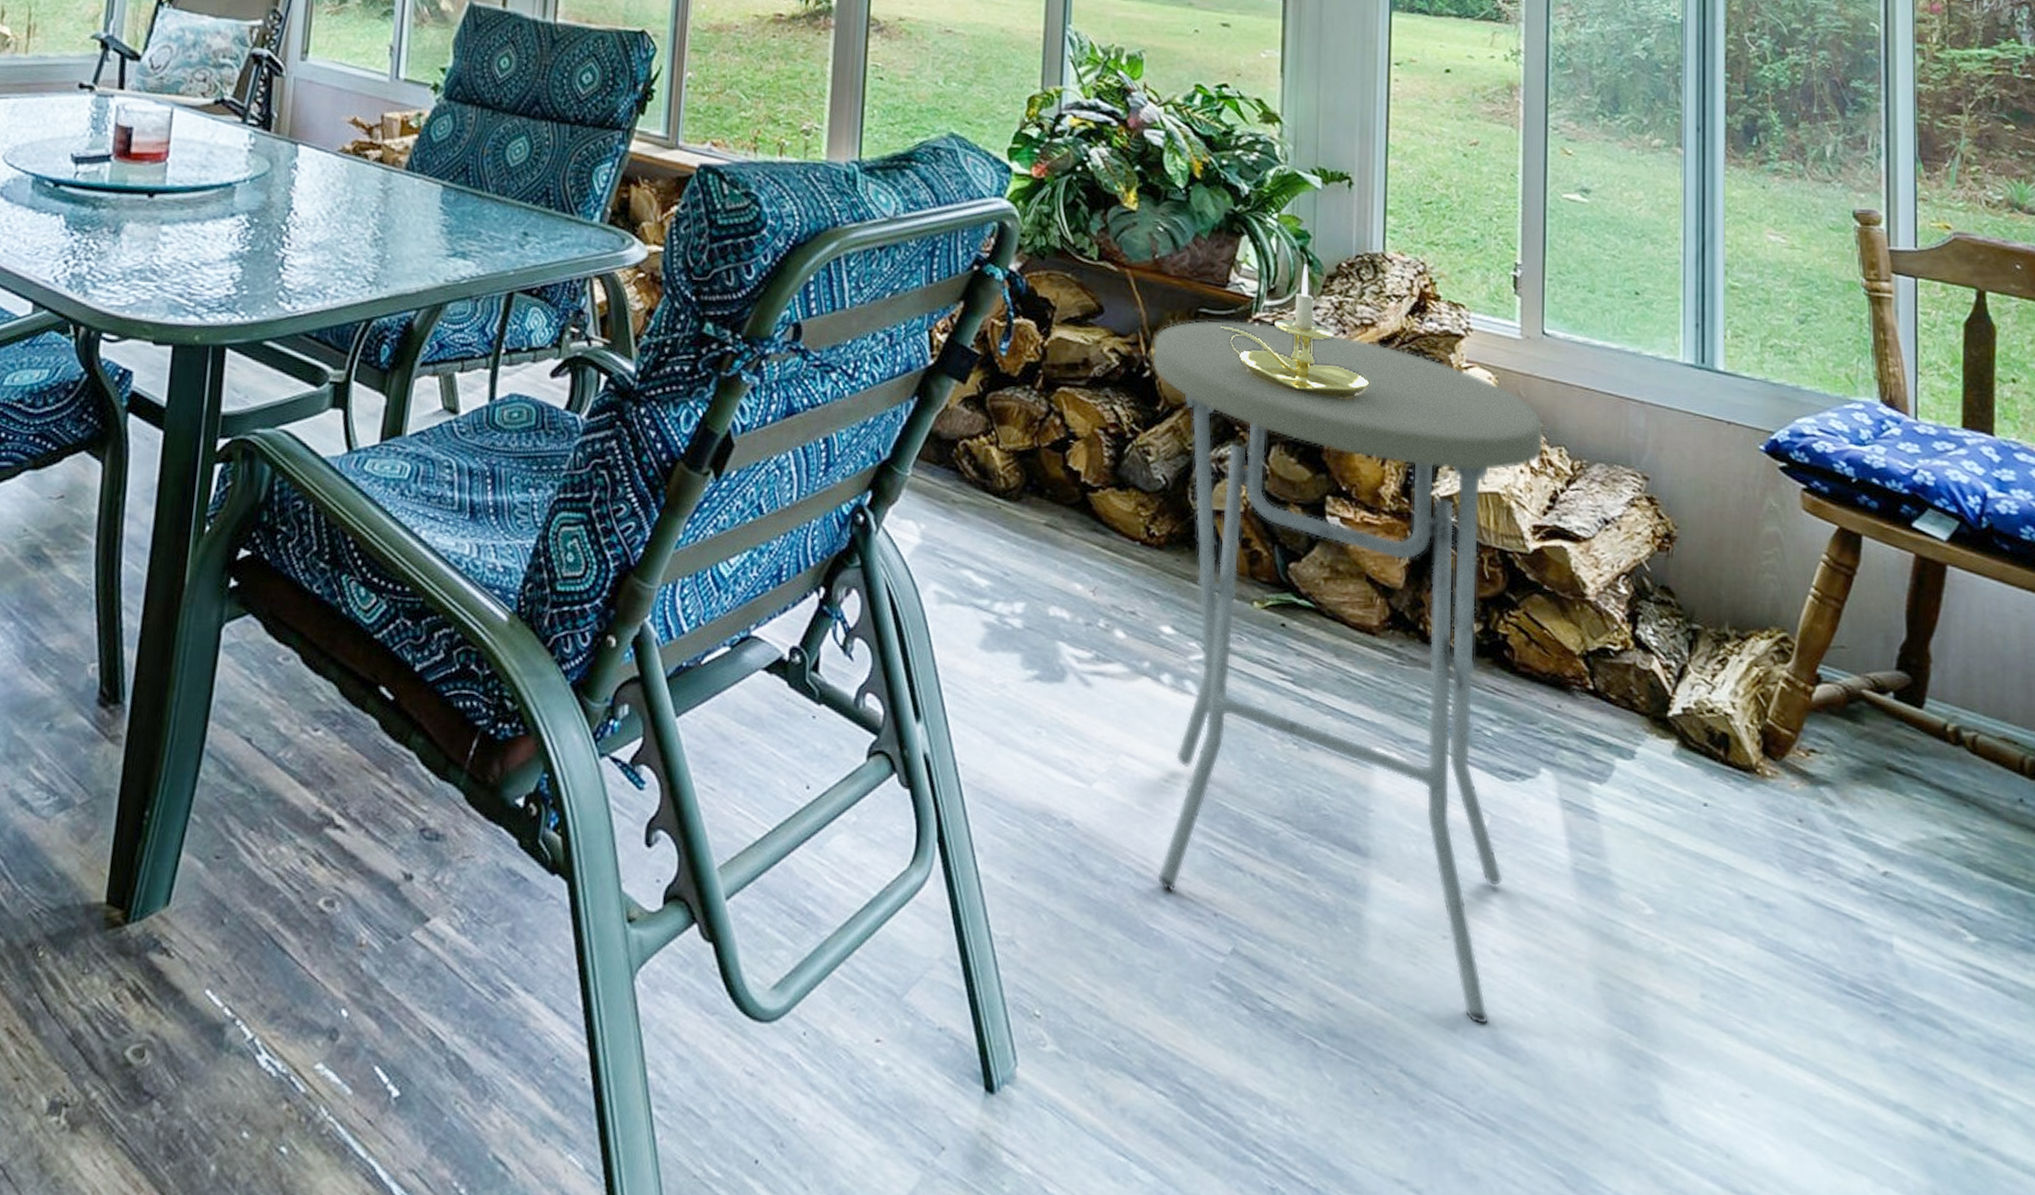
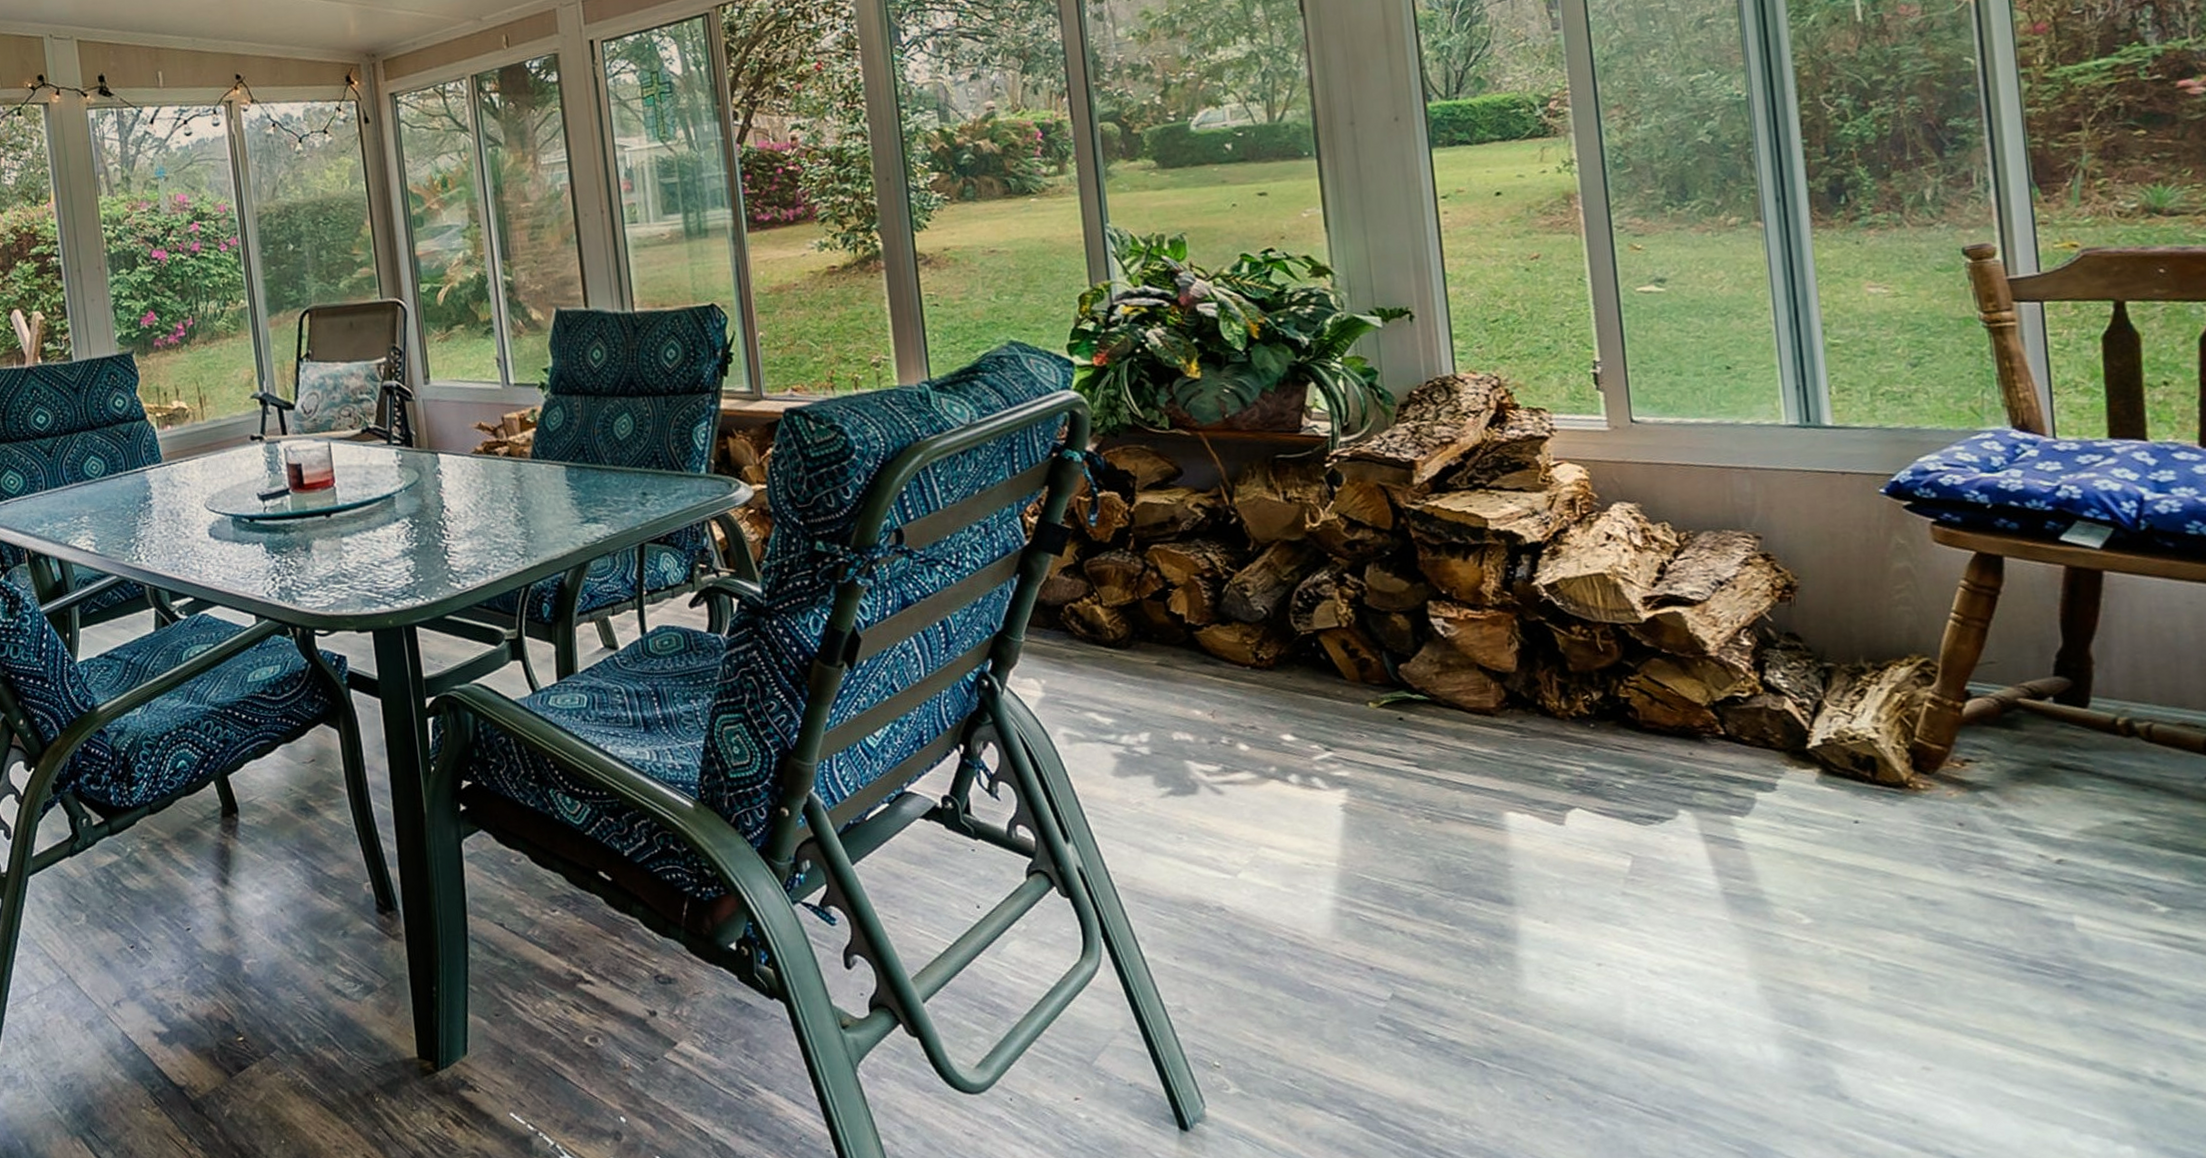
side table: present [1152,319,1544,1026] -> none [1235,456,1652,1035]
candle holder: present [1220,264,1369,398] -> none [1299,398,1456,514]

